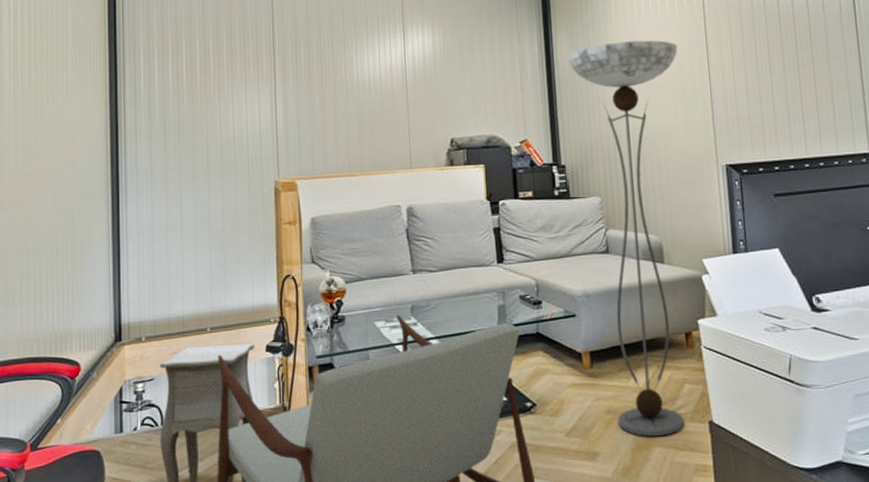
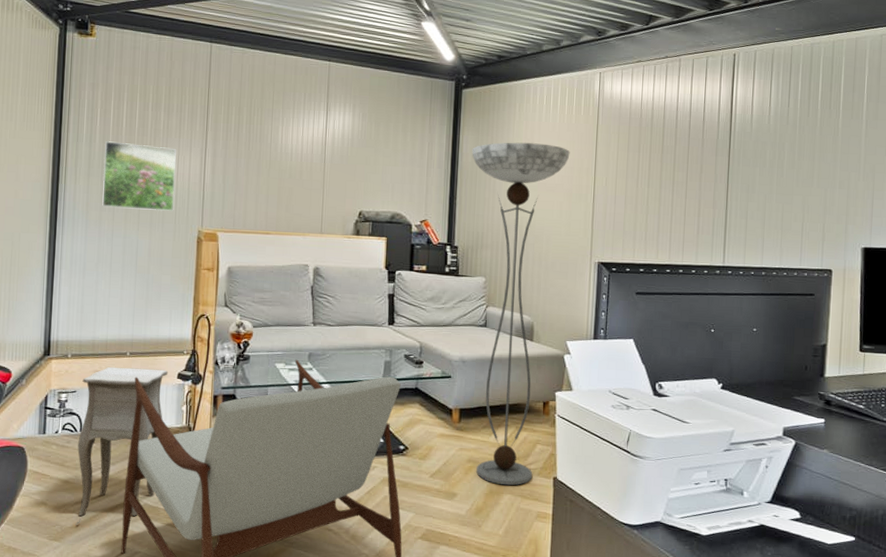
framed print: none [165,93,246,167] -> present [102,141,176,212]

